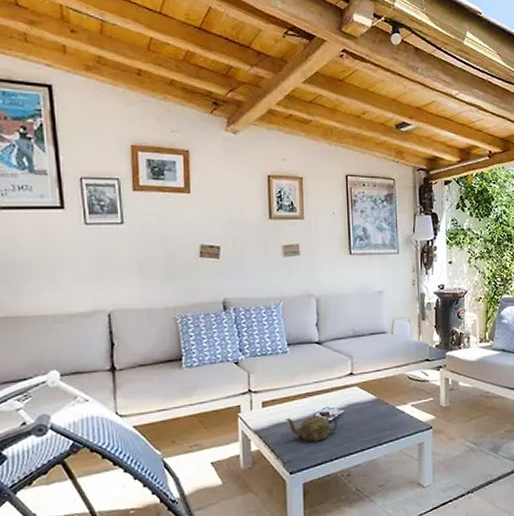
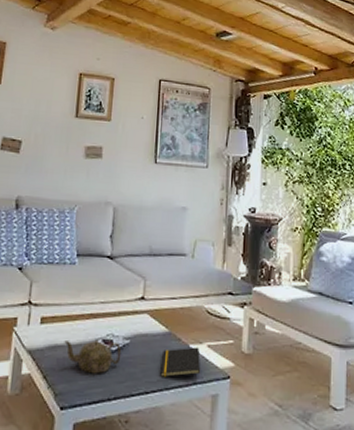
notepad: none [373,407,408,436] -> present [160,347,201,377]

